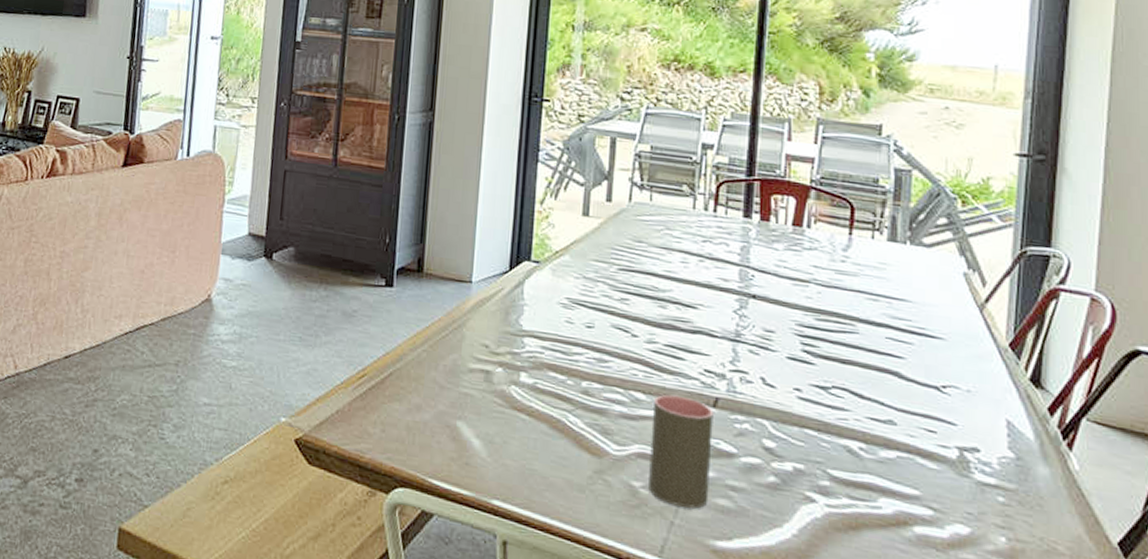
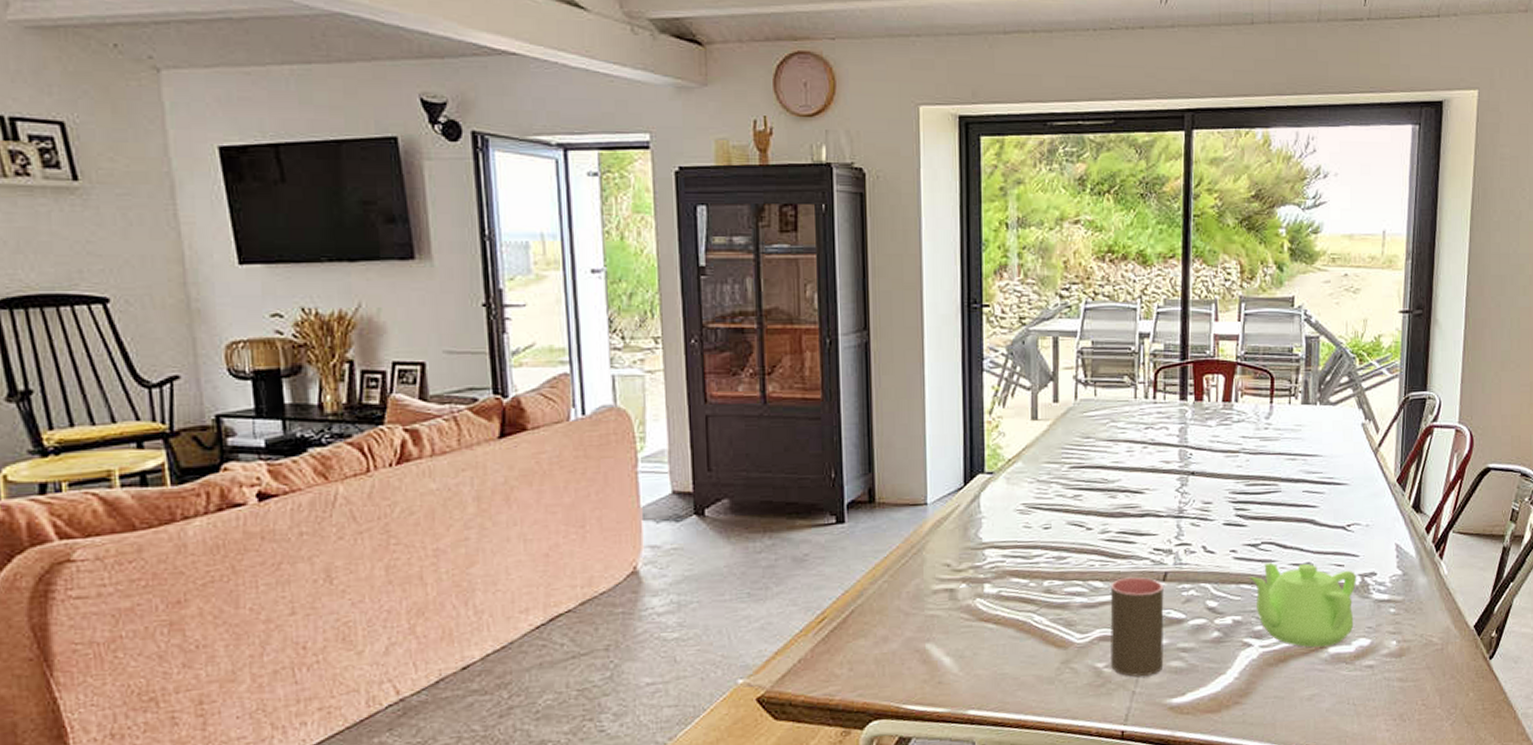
teapot: none [816,410,952,525] -> present [1250,562,1356,648]

